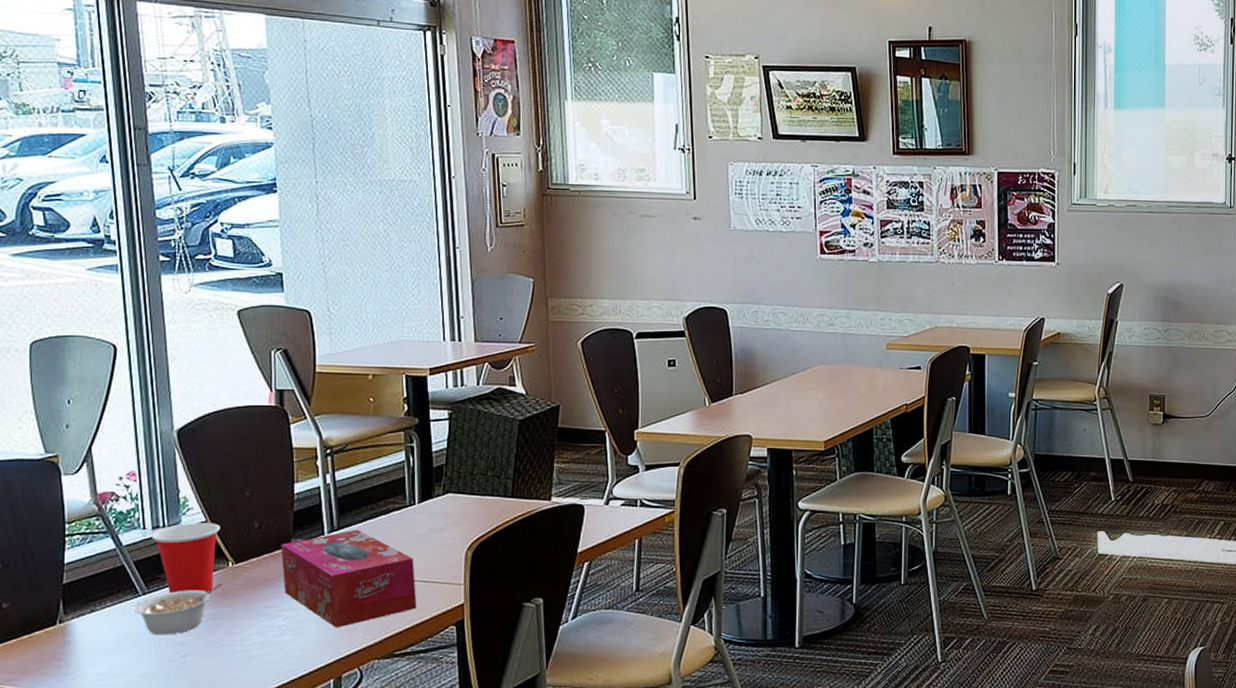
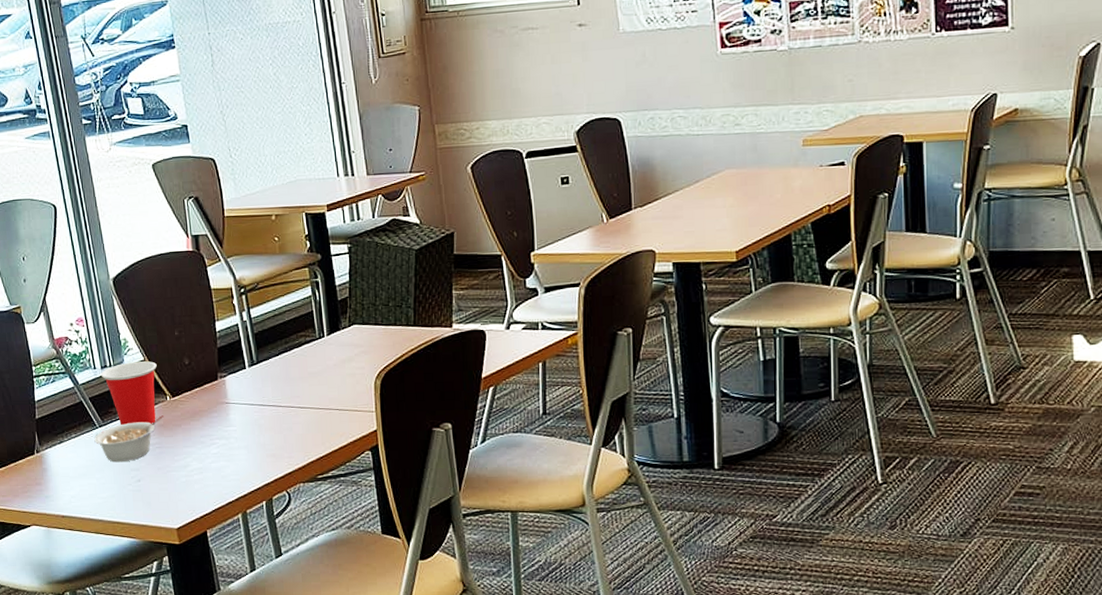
tissue box: present [281,529,417,628] -> none [209,362,334,455]

